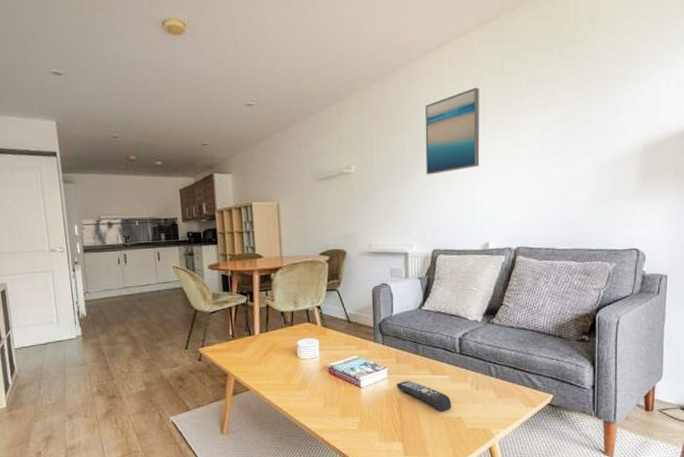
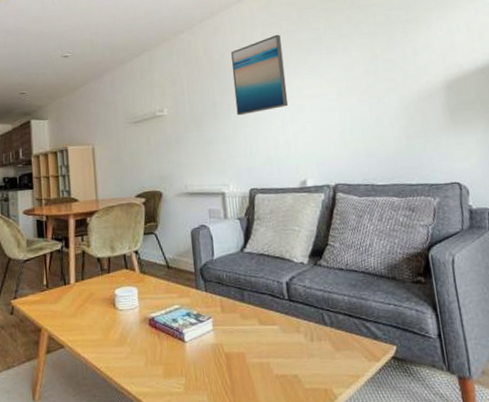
remote control: present [396,380,452,411] -> none [223,332,286,368]

